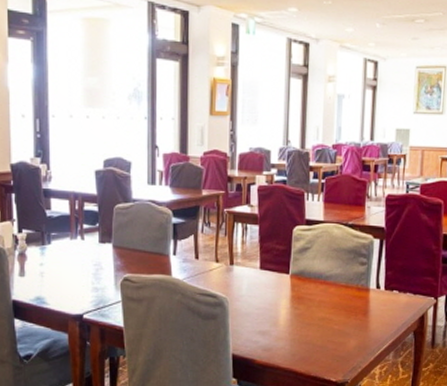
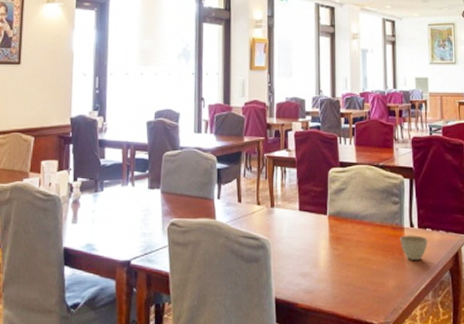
cup: none [364,297,394,321] -> present [400,235,428,260]

